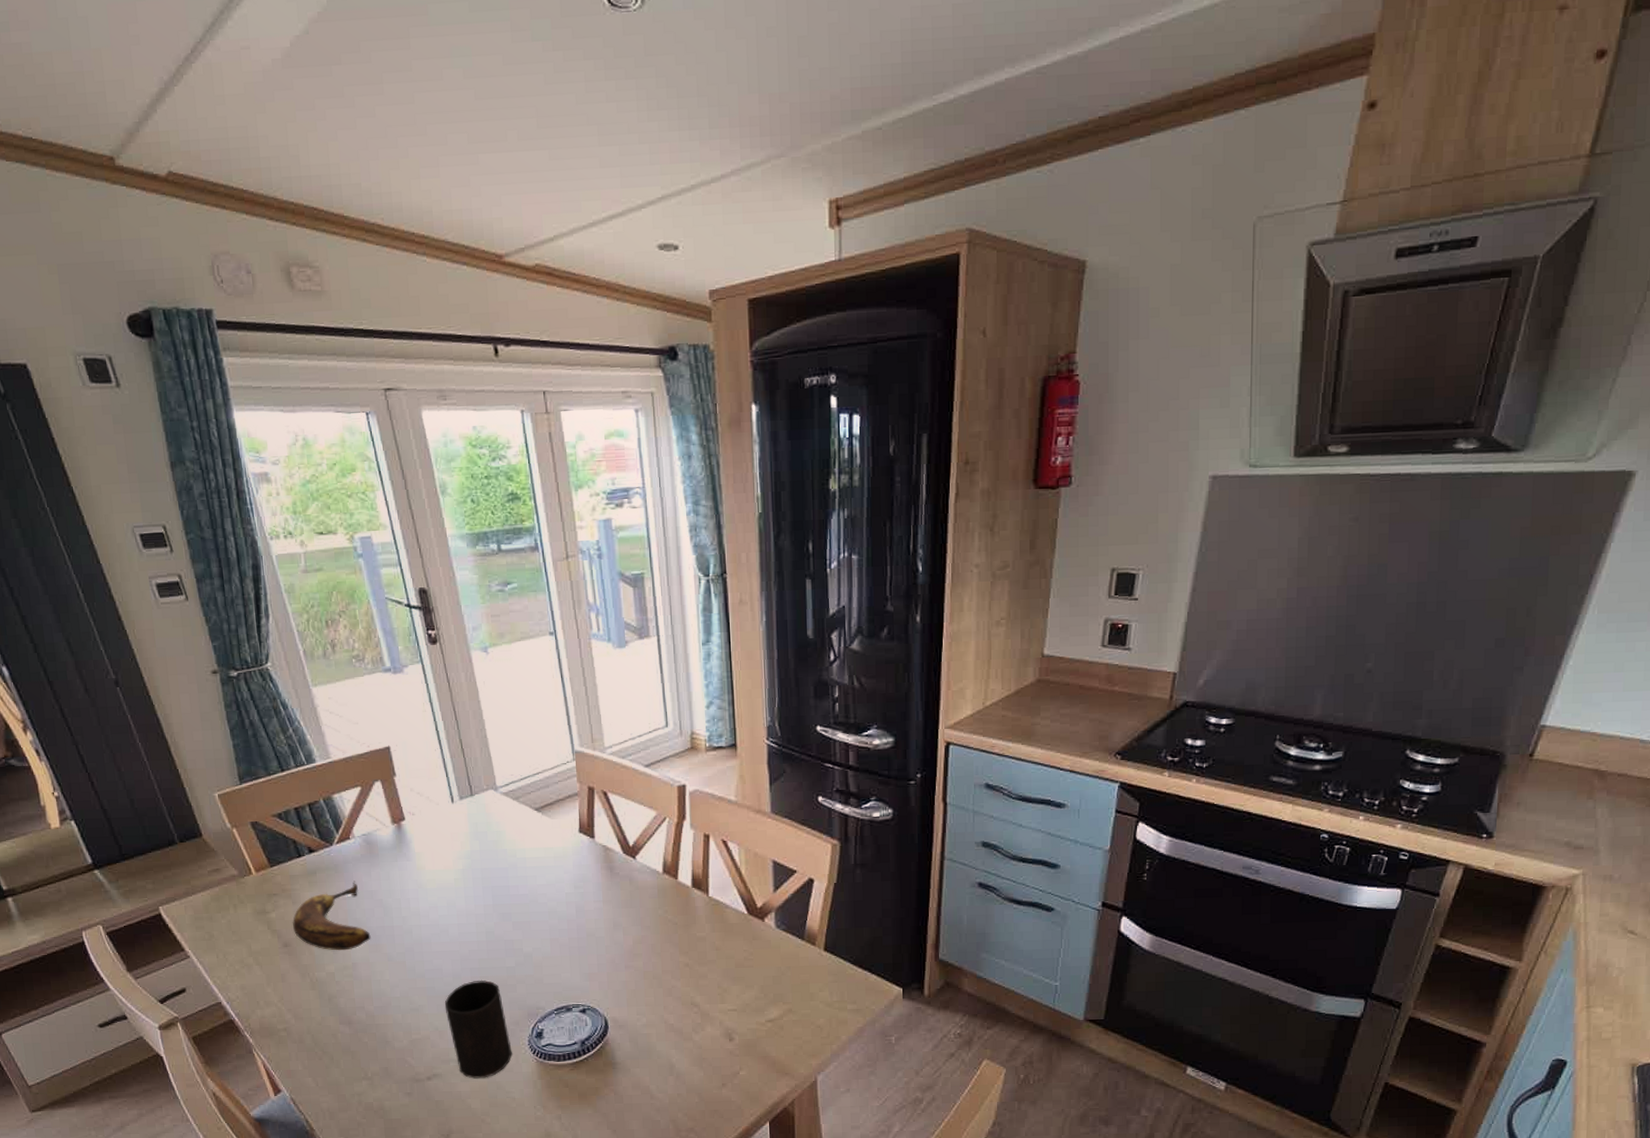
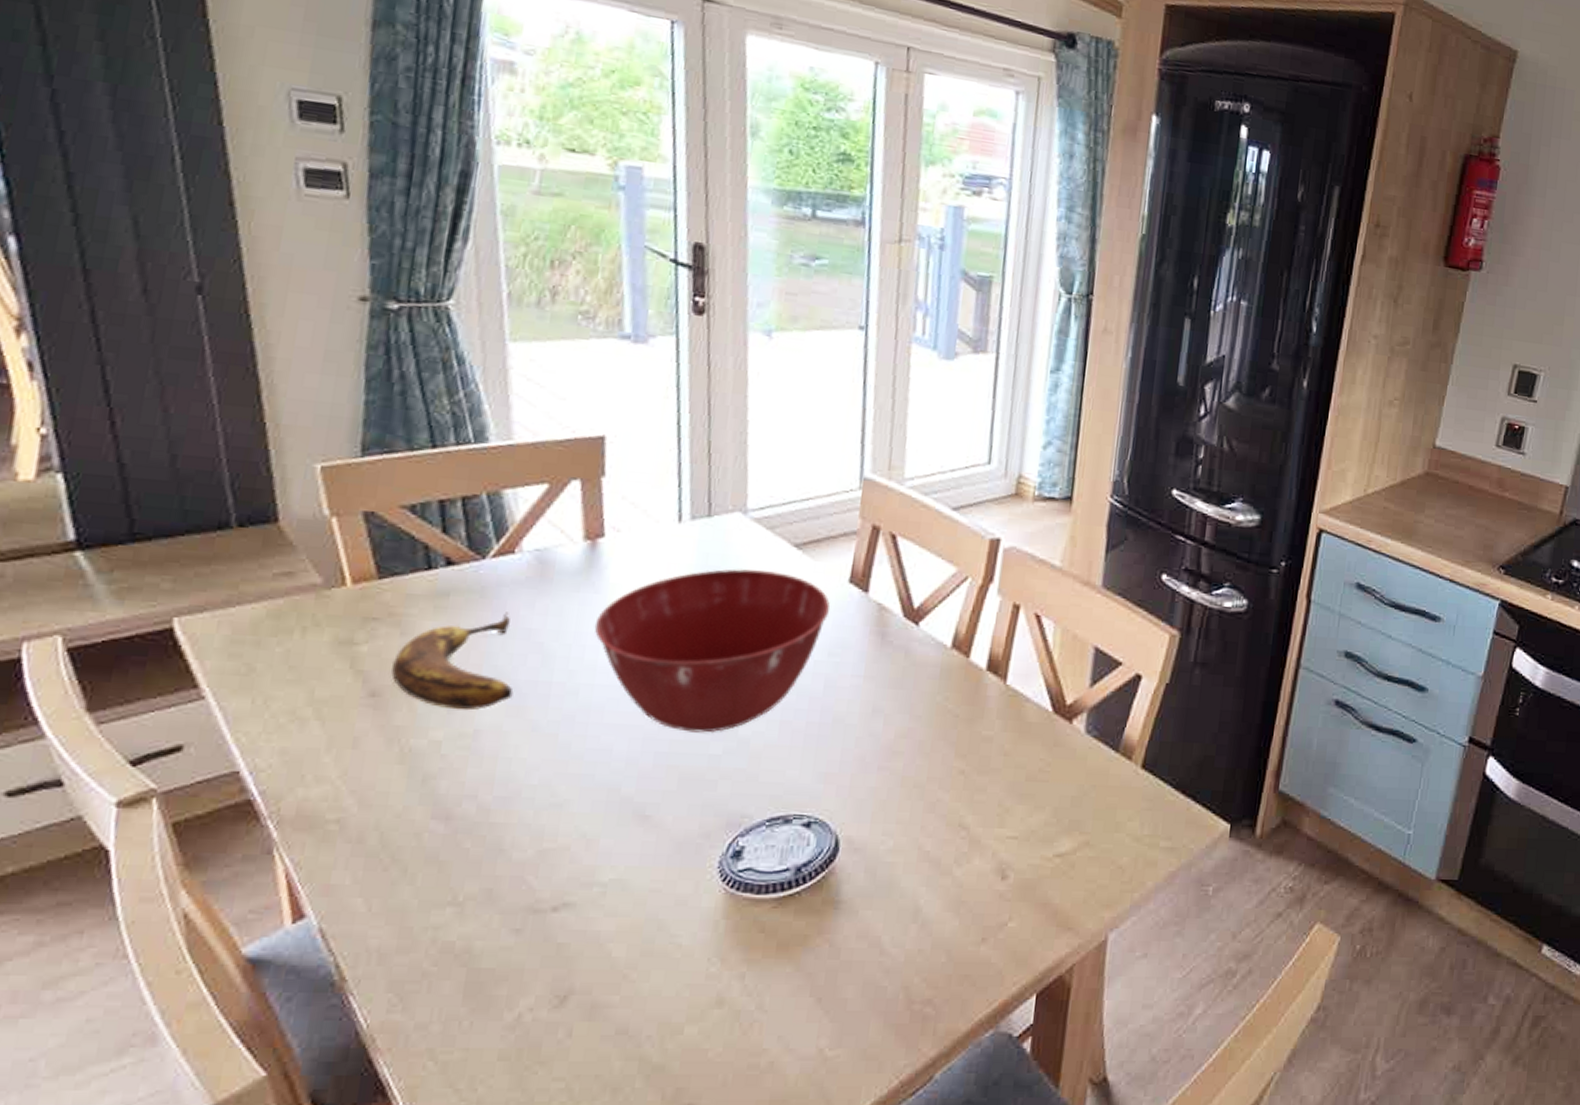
mixing bowl: none [412,831,570,953] -> present [594,569,831,733]
cup: present [444,980,512,1079] -> none [603,769,693,913]

